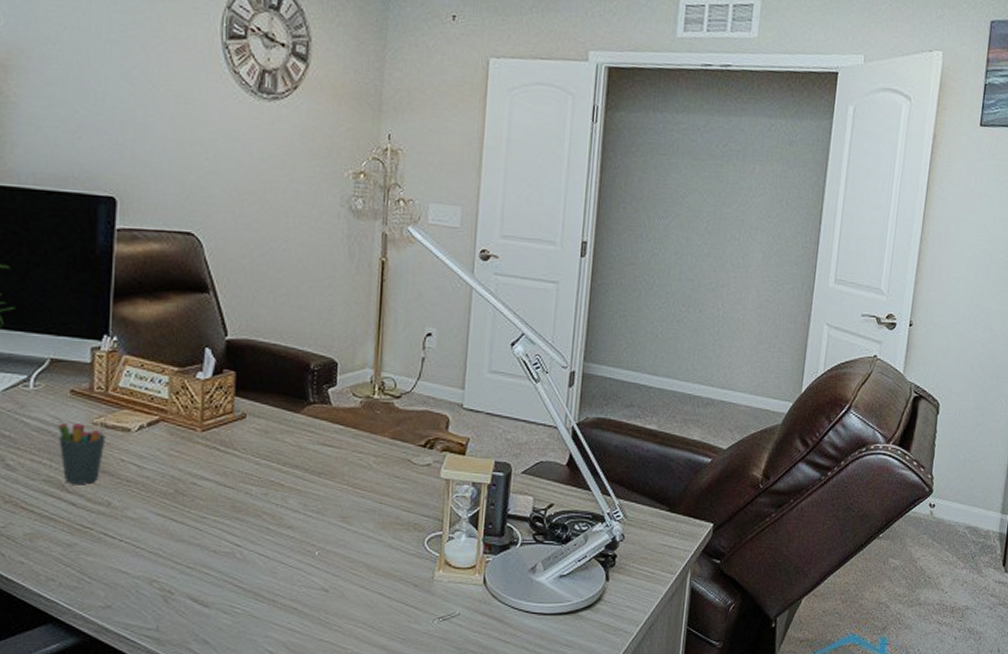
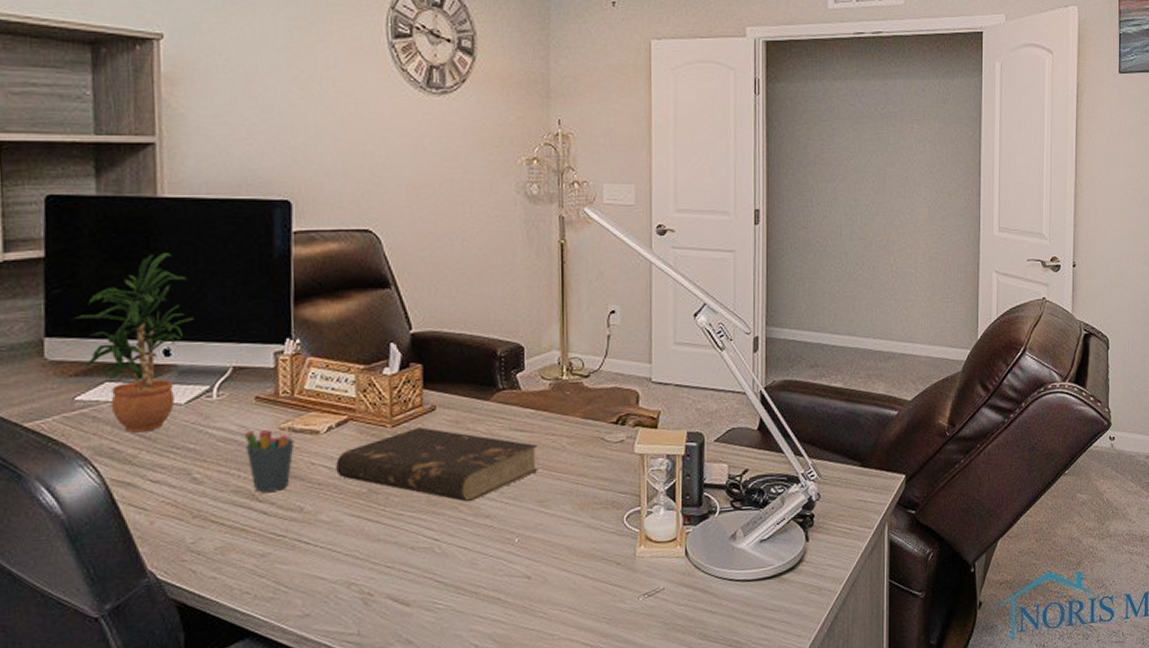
book: none [145,434,344,512] -> present [336,427,538,502]

